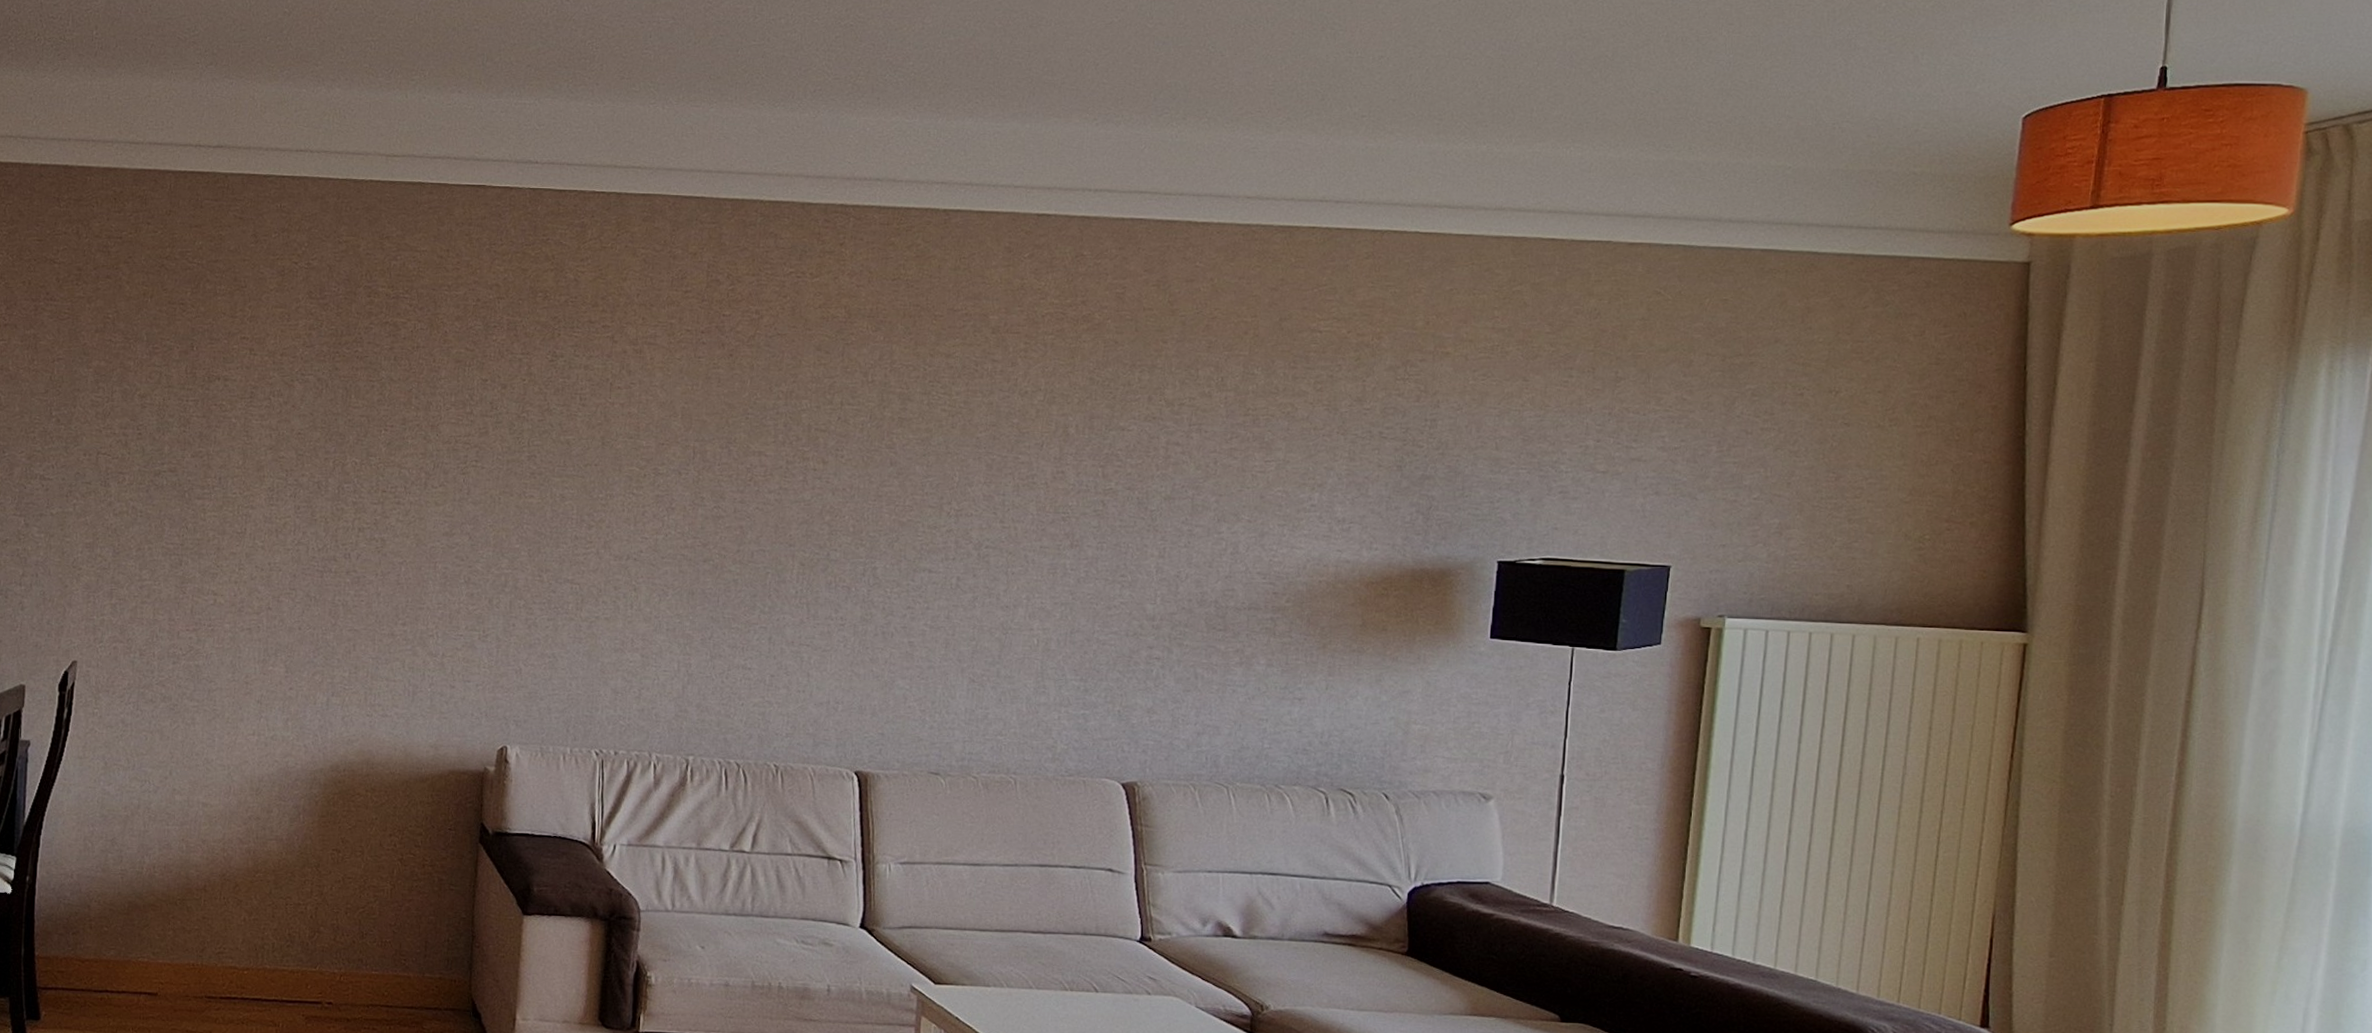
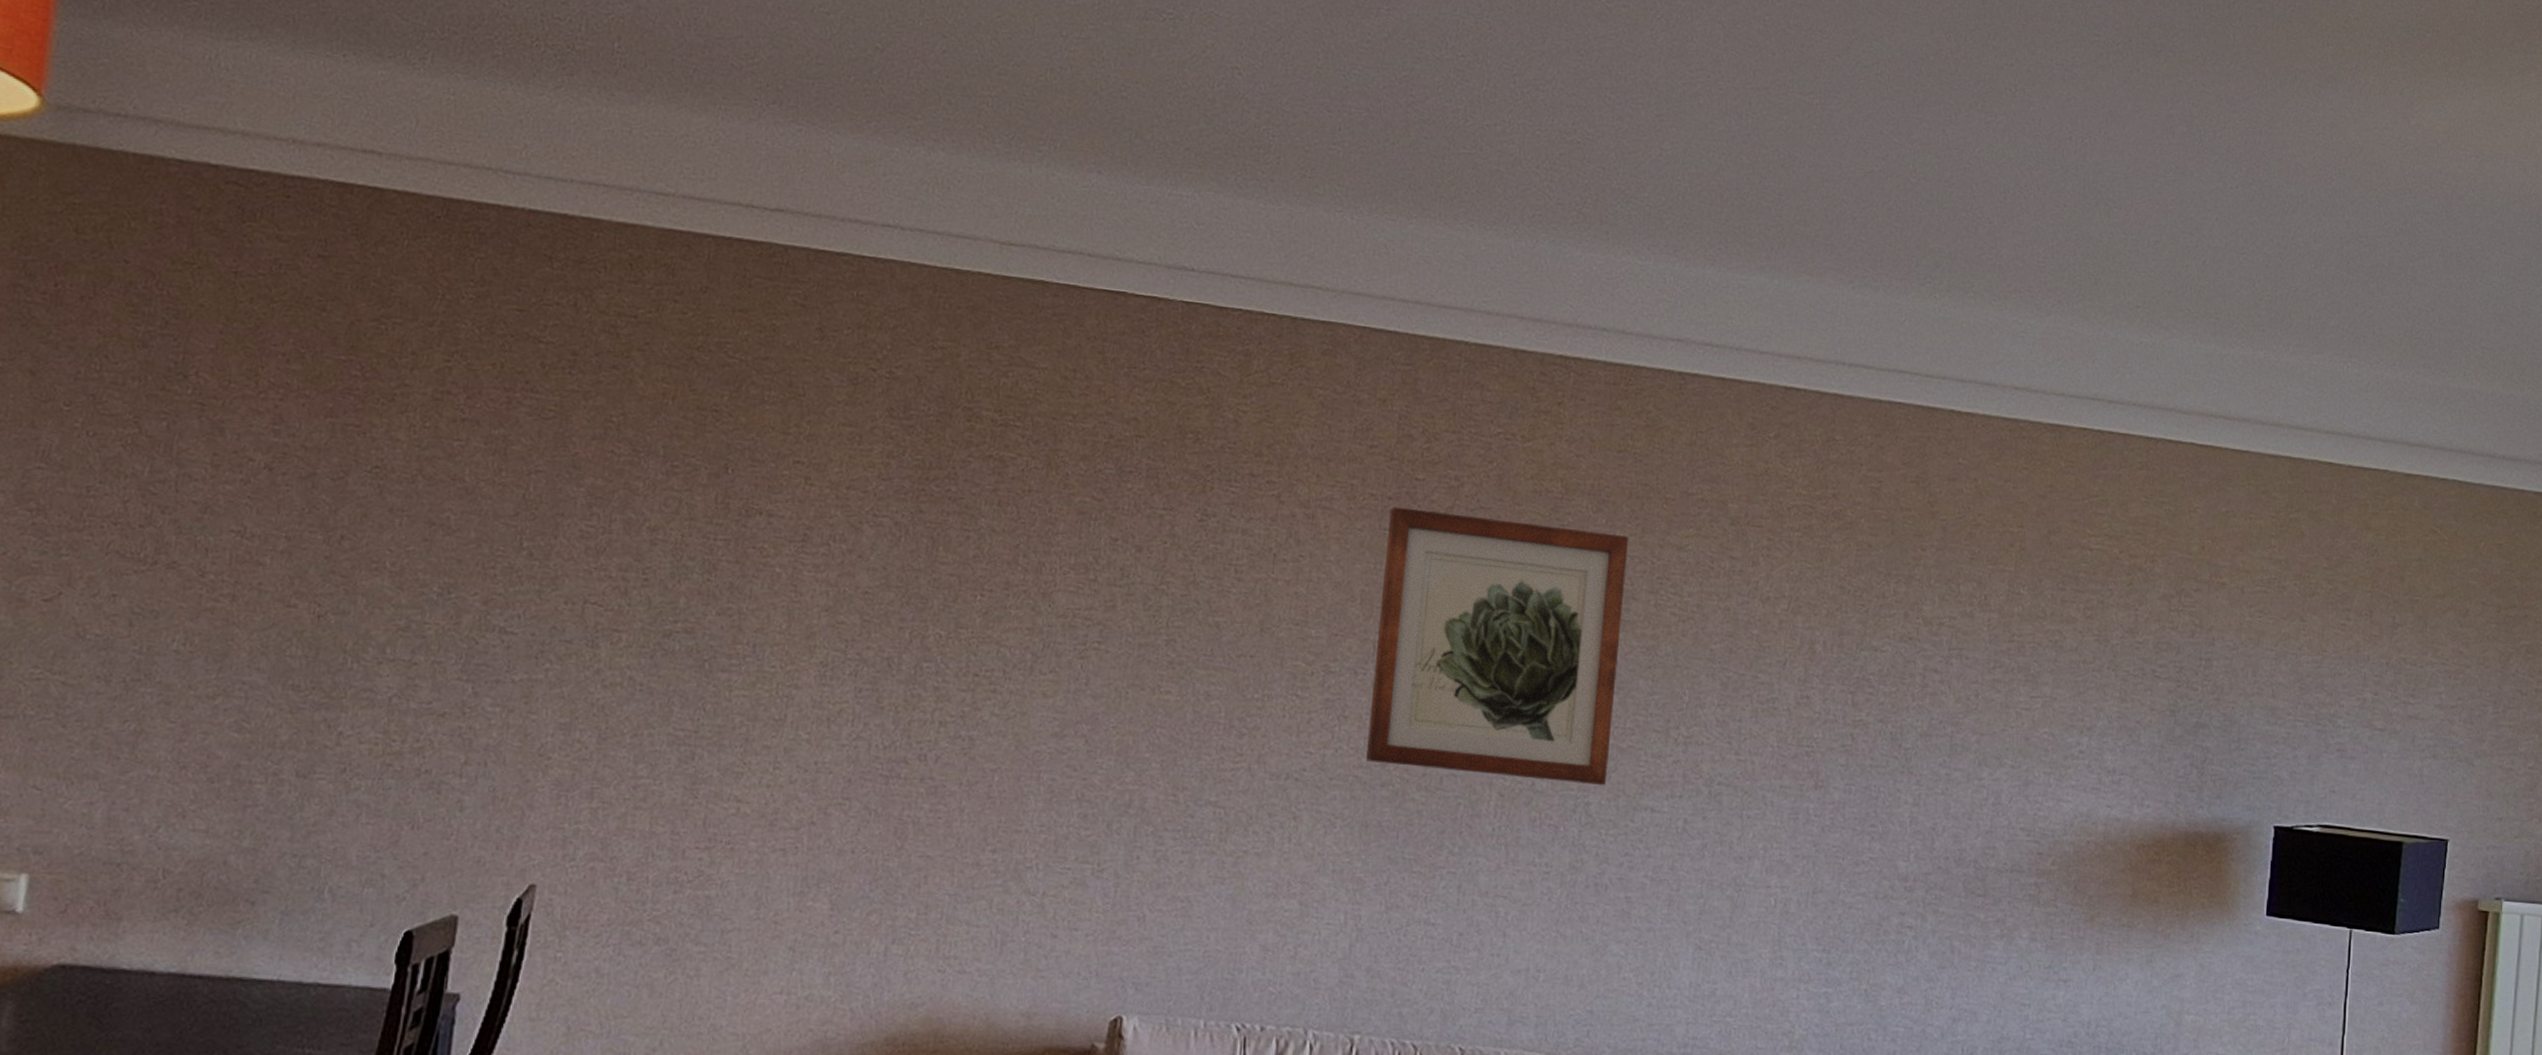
wall art: none [691,338,904,553] -> present [1366,506,1629,785]

